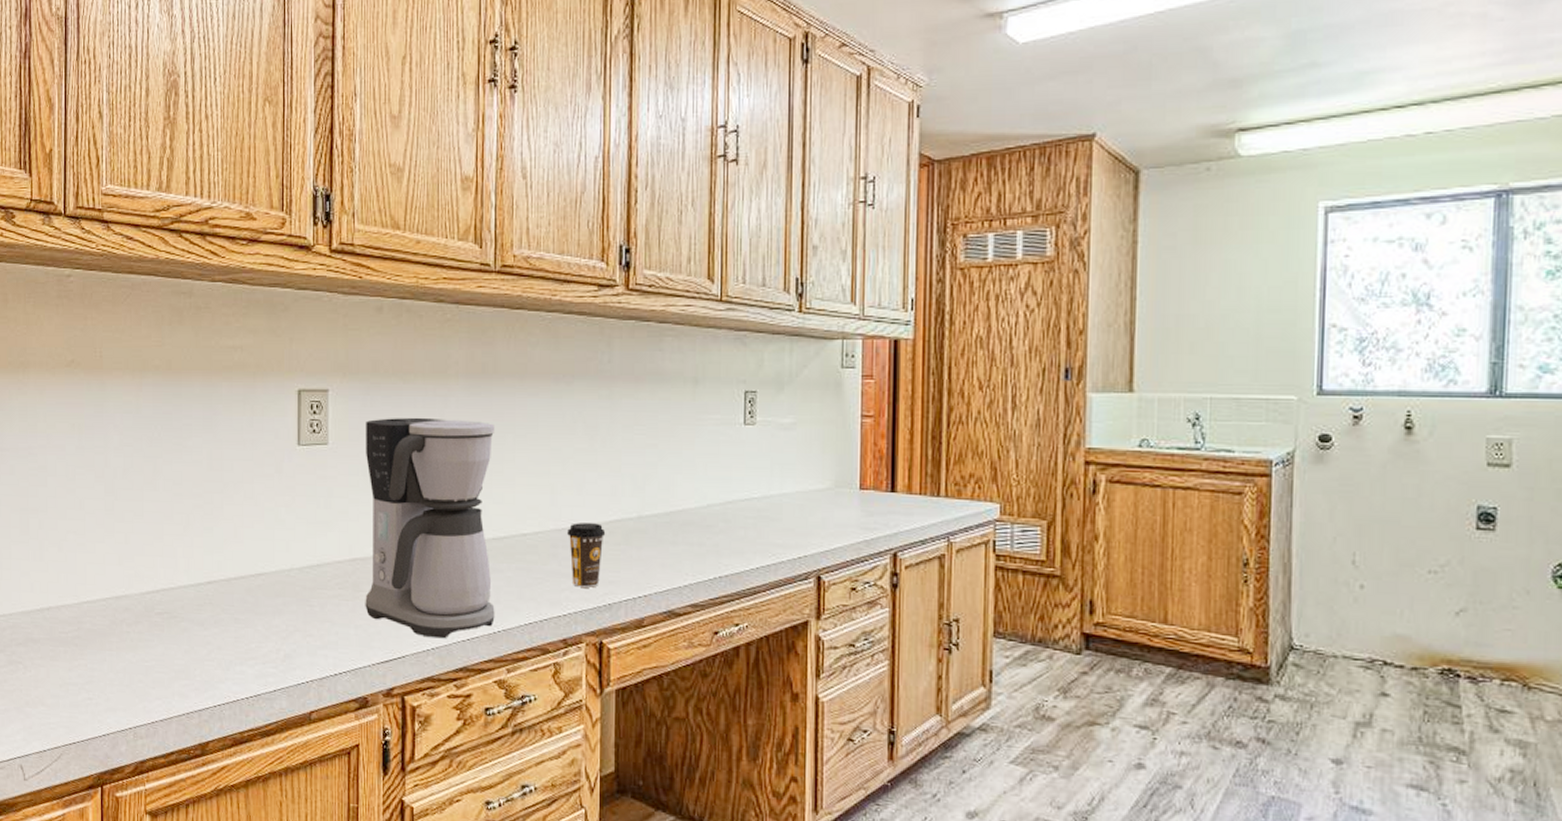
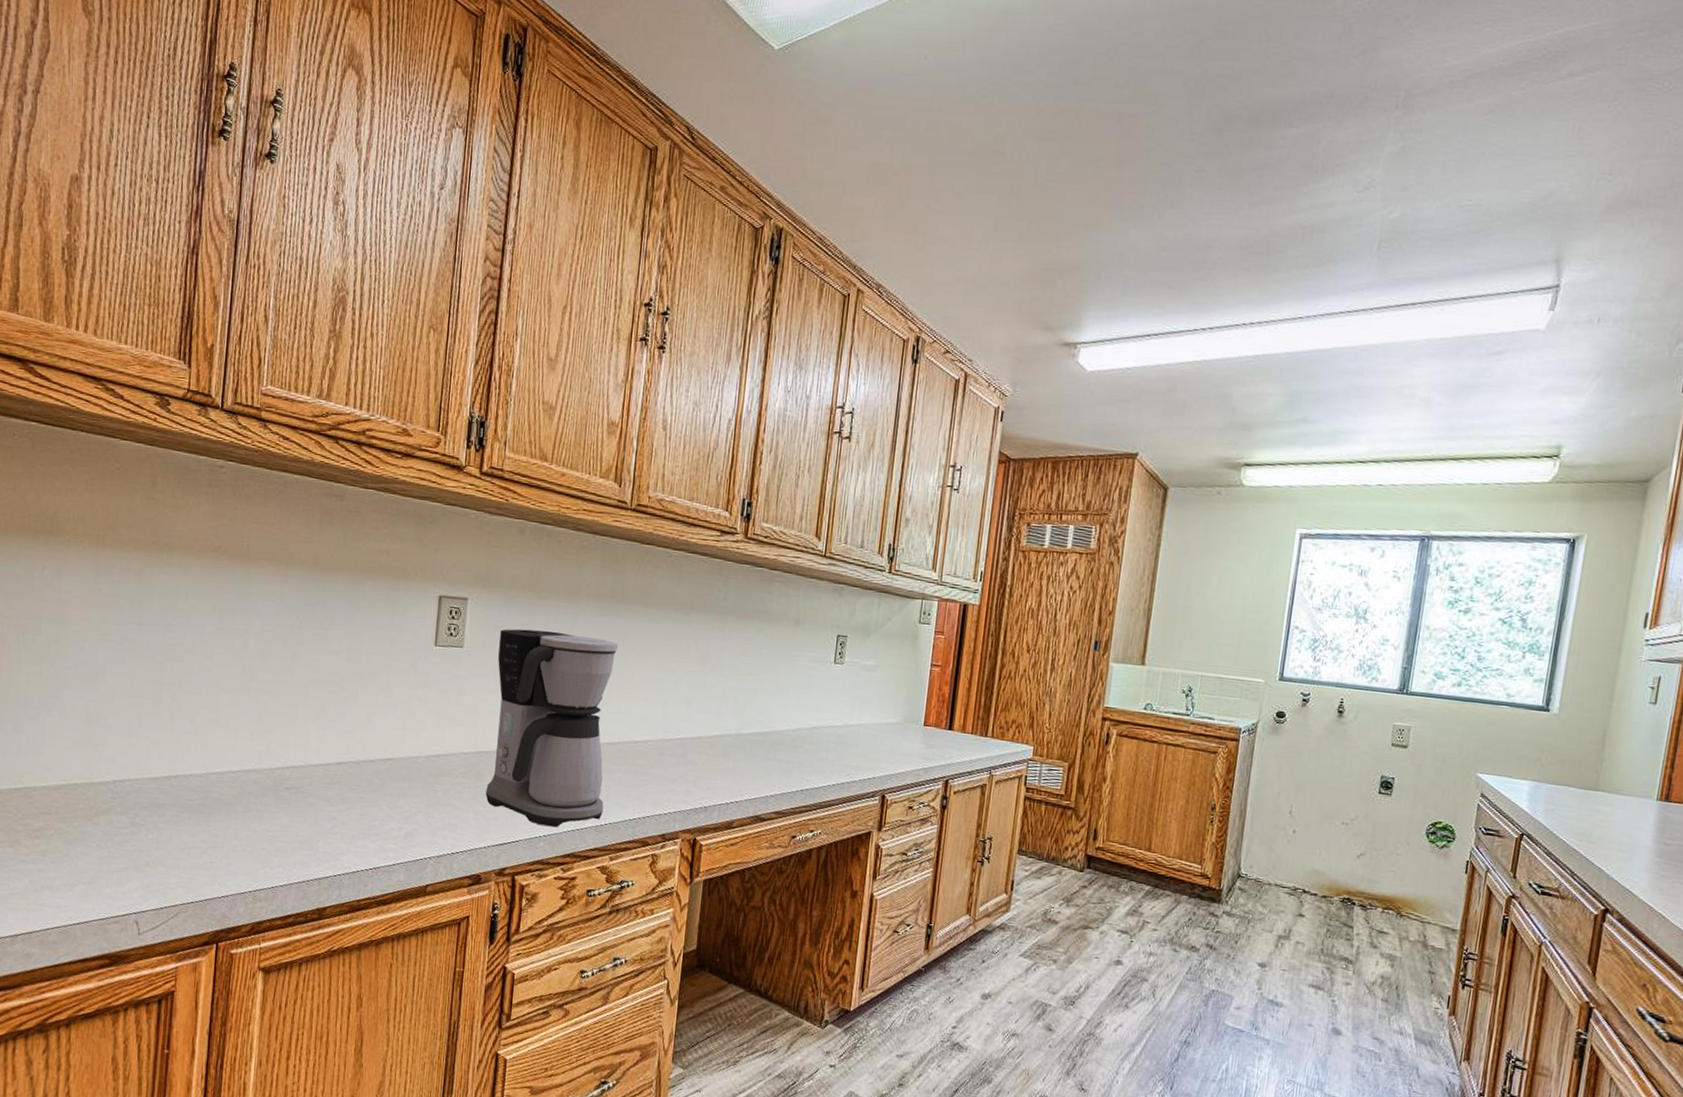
coffee cup: present [567,522,606,588] -> none [674,735,708,792]

